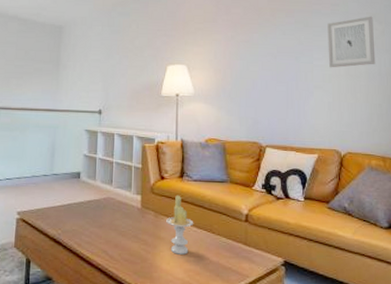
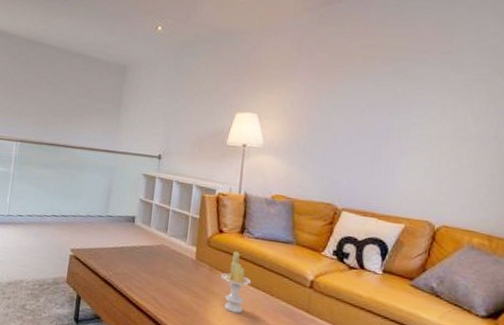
wall art: present [327,16,376,68] -> none [430,68,496,127]

